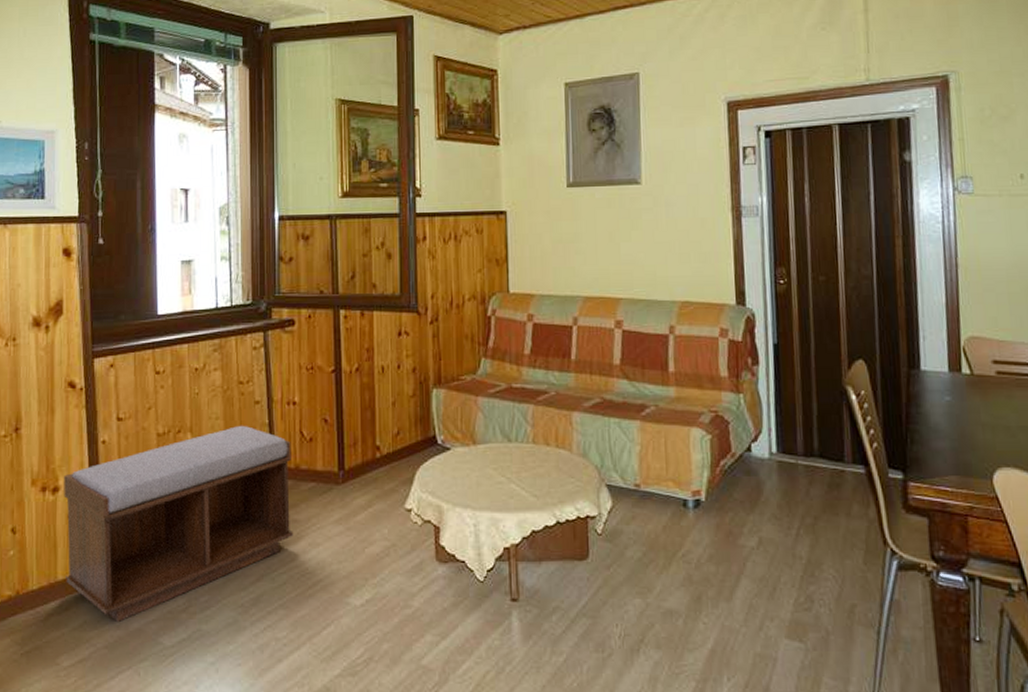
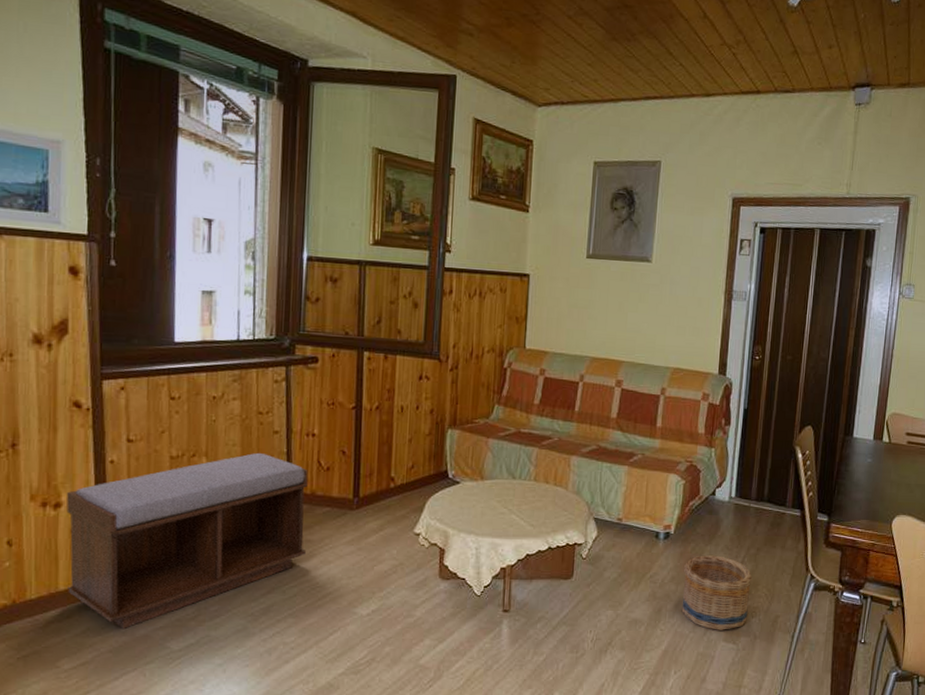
basket: none [723,527,814,624] -> present [681,555,752,630]

